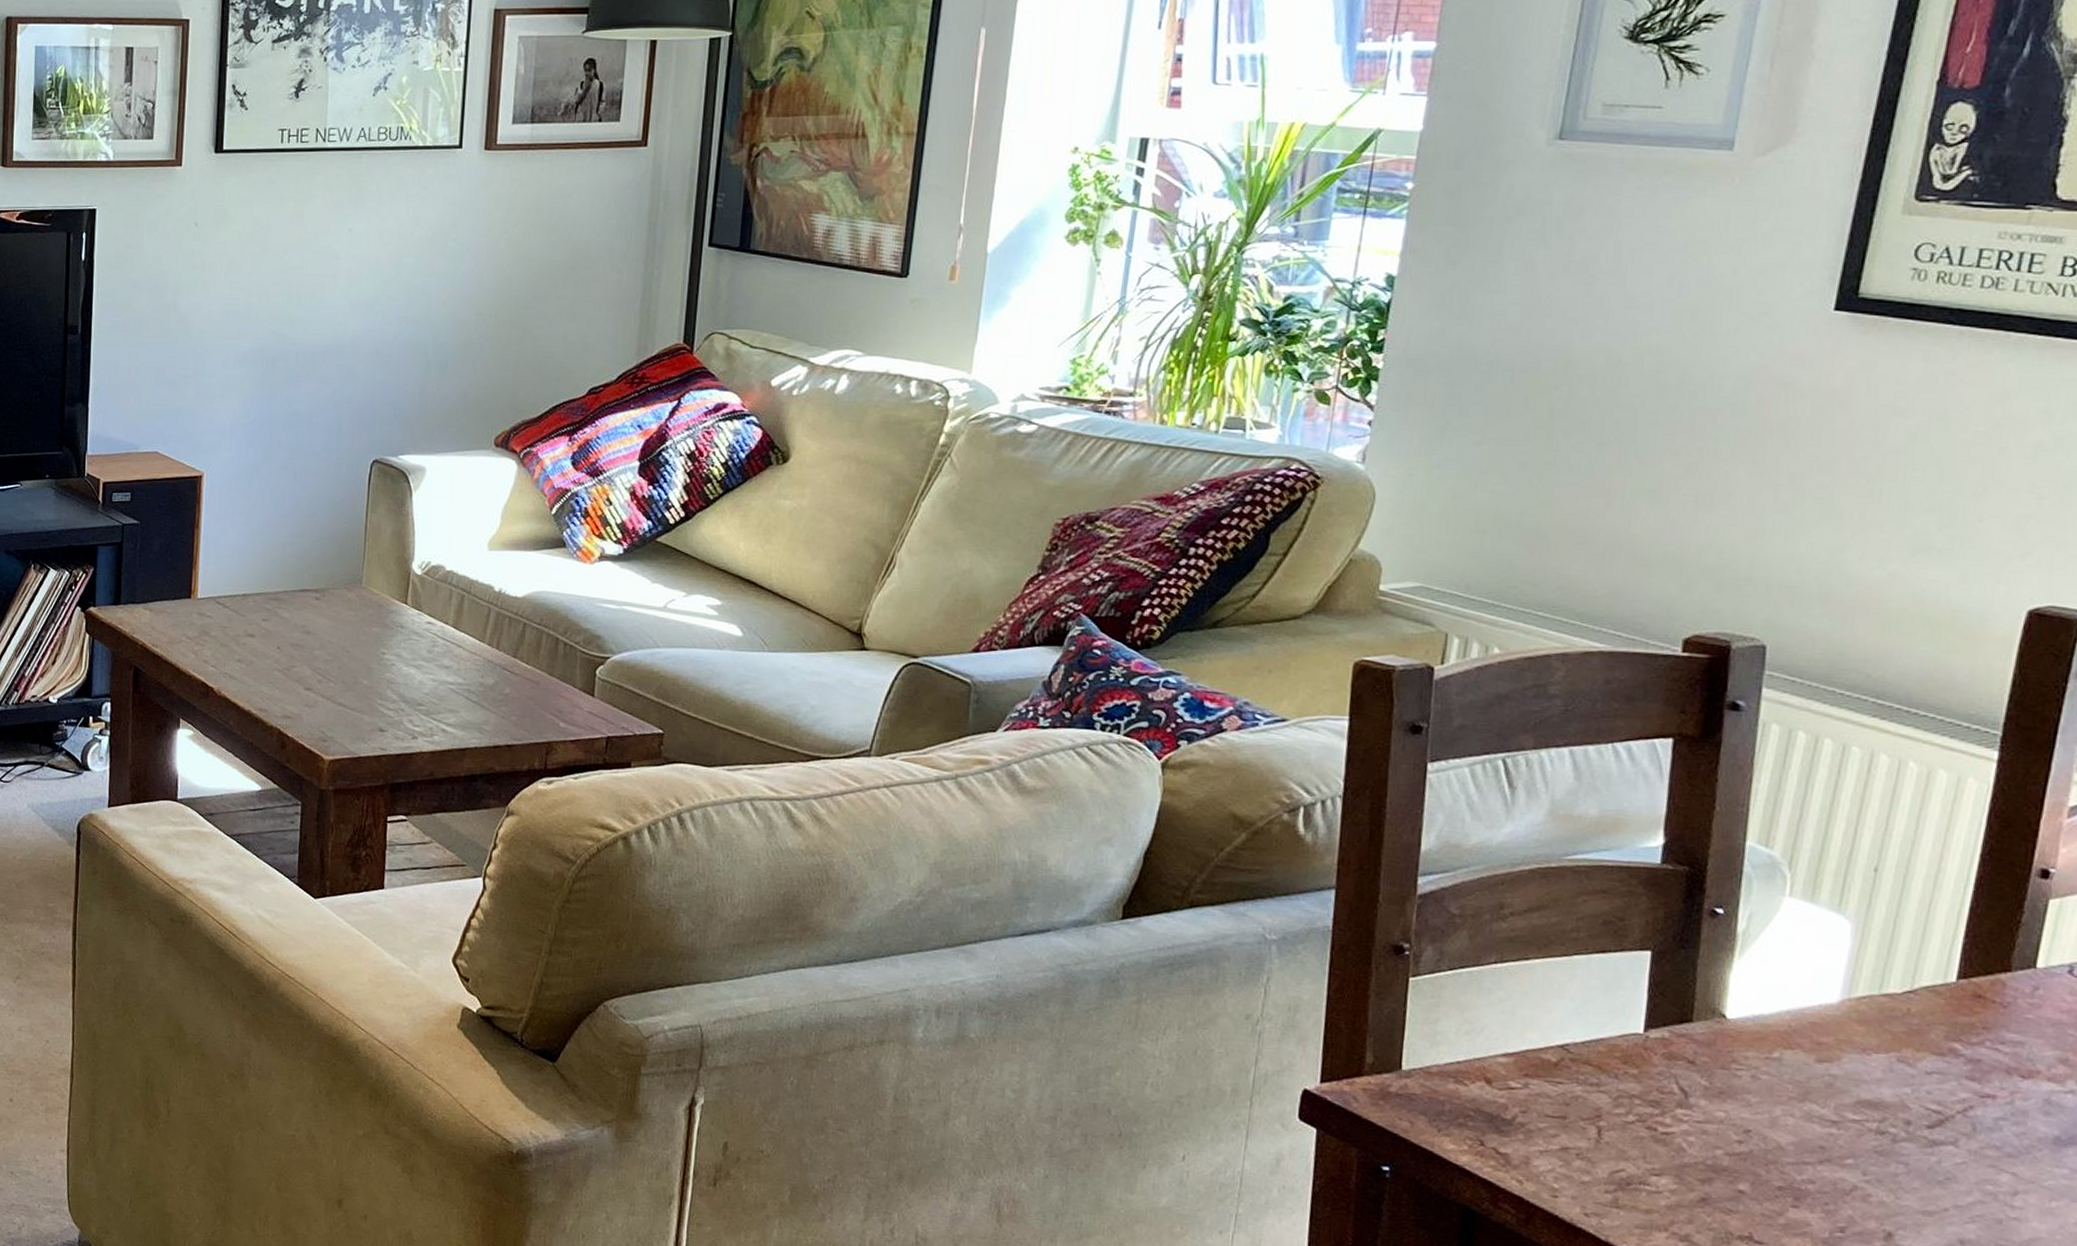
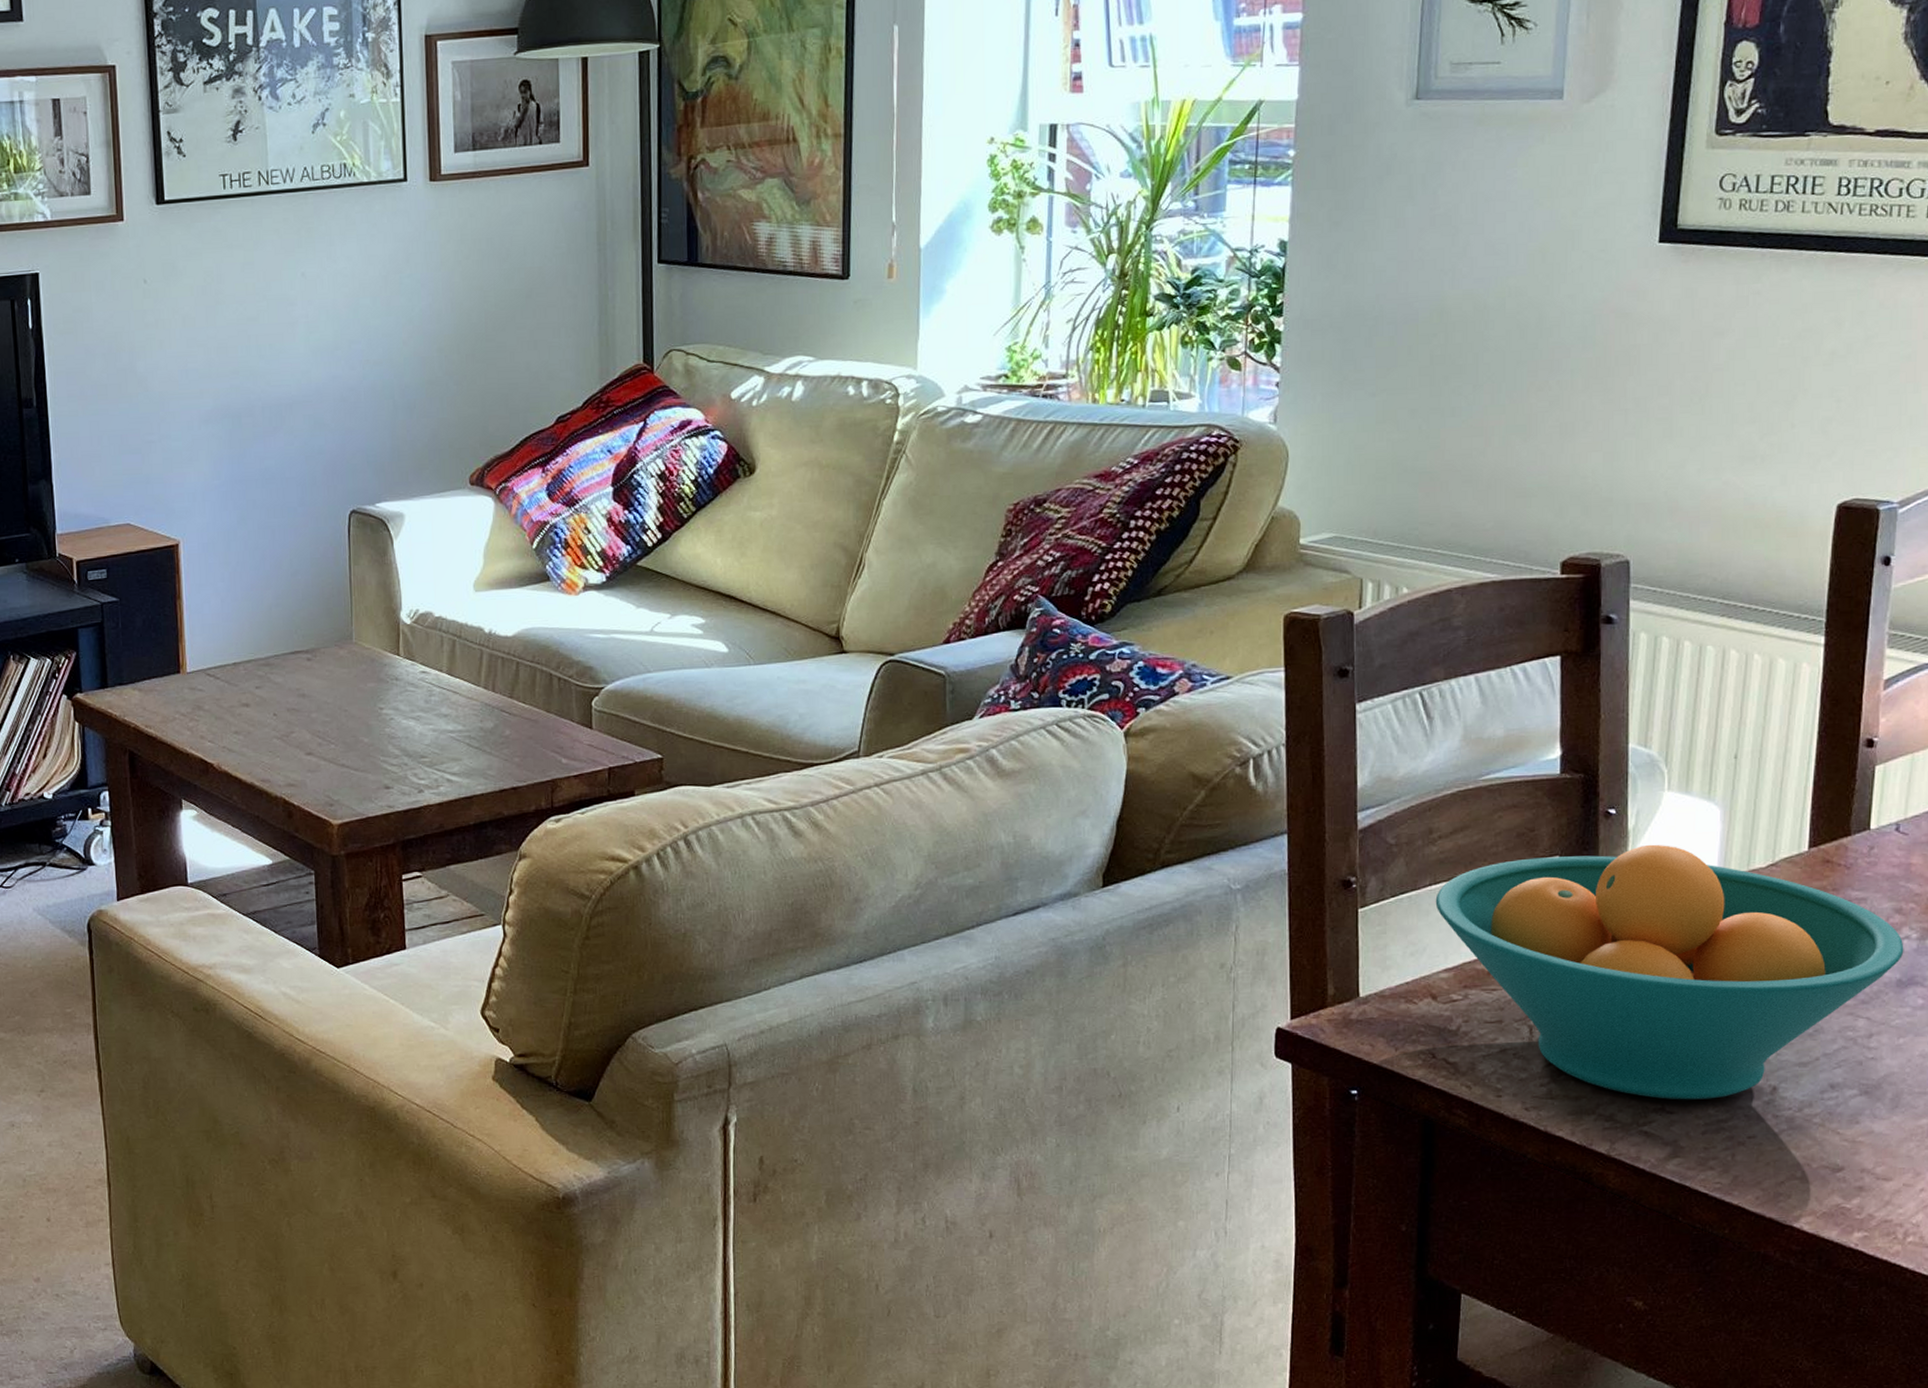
fruit bowl: none [1499,948,2067,1236] -> present [1435,844,1904,1100]

